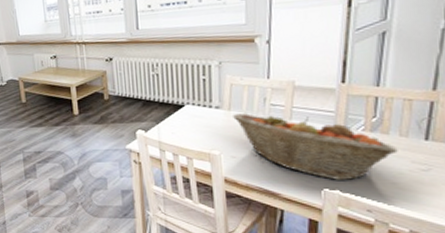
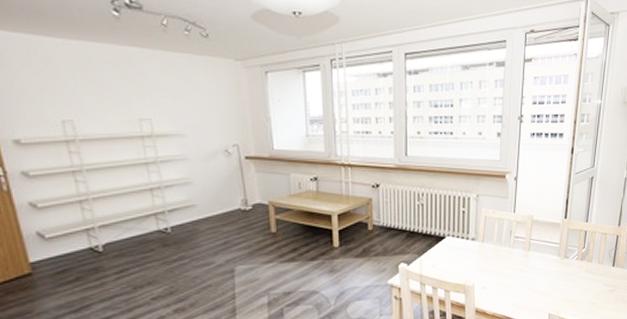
fruit basket: present [233,113,398,181] -> none [486,245,597,305]

